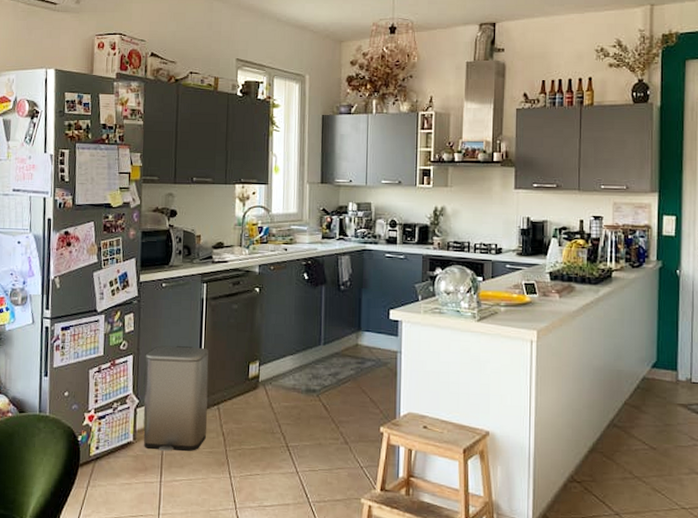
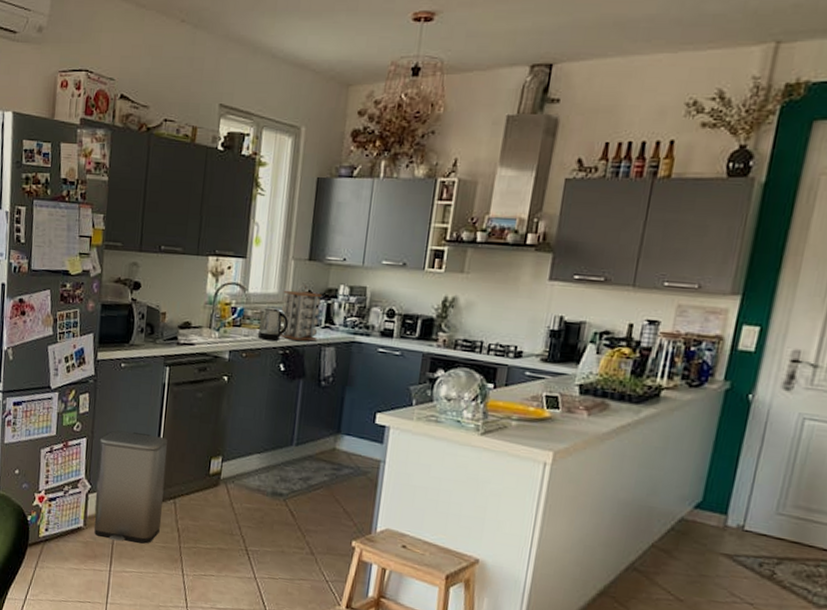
kettle: none [282,225,309,254] -> present [257,307,289,342]
spice rack: none [301,203,335,253] -> present [279,284,322,342]

